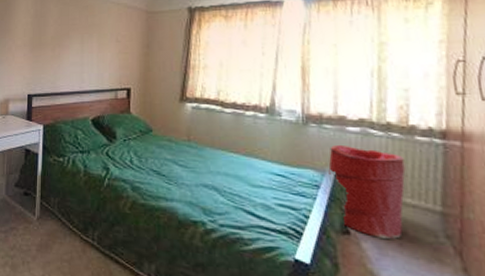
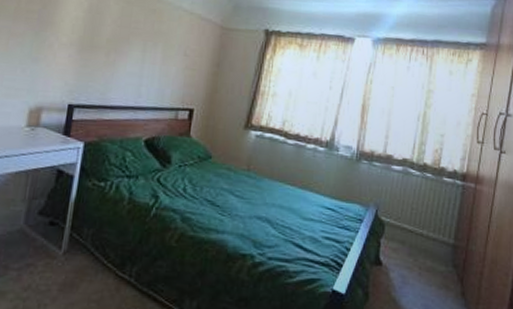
laundry hamper: present [328,144,406,239] -> none [372,181,432,269]

